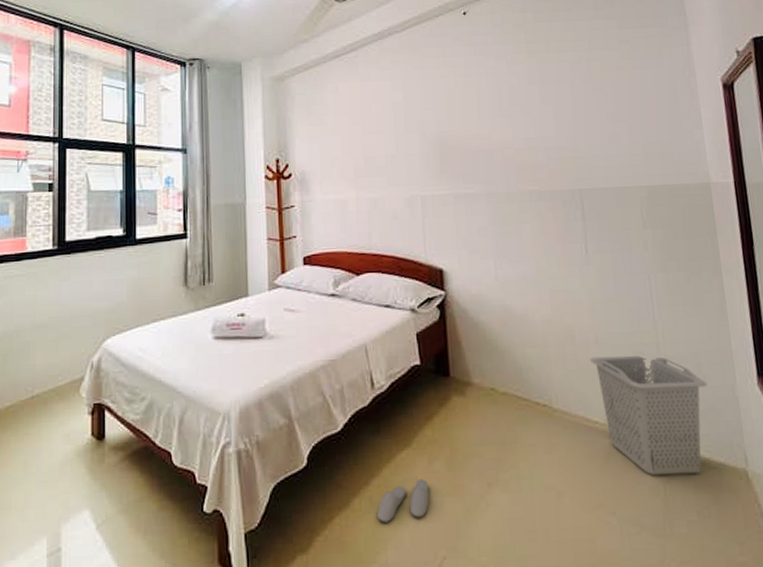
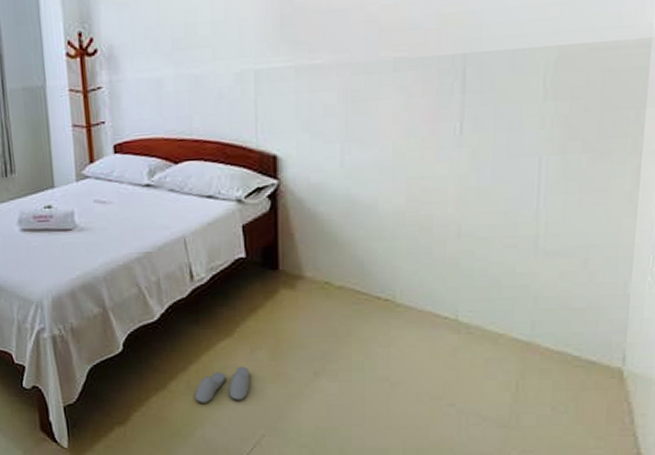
laundry basket: present [589,355,708,476] -> none [446,249,593,372]

